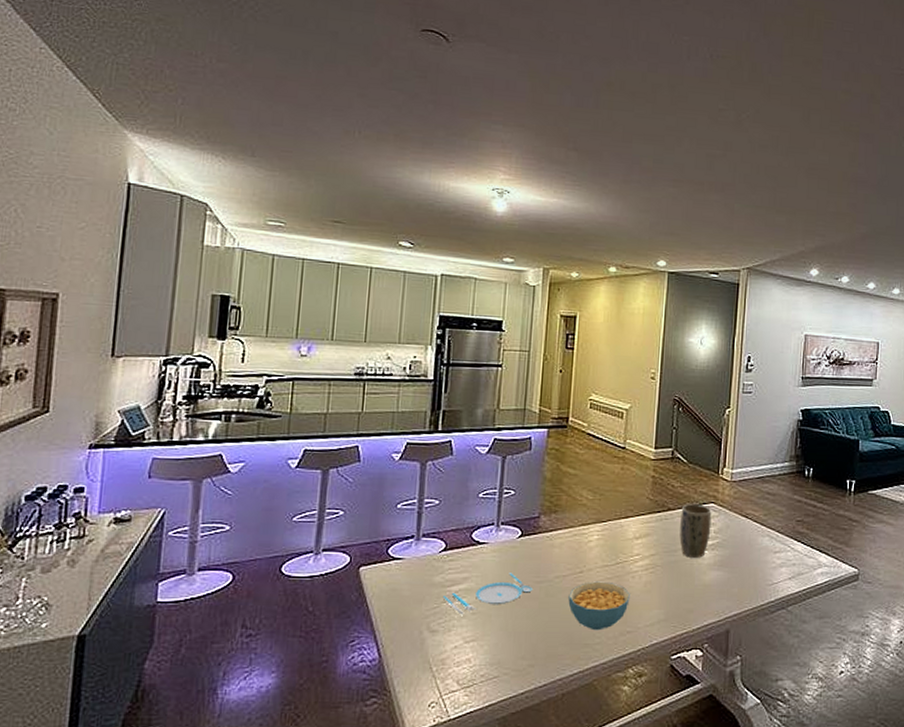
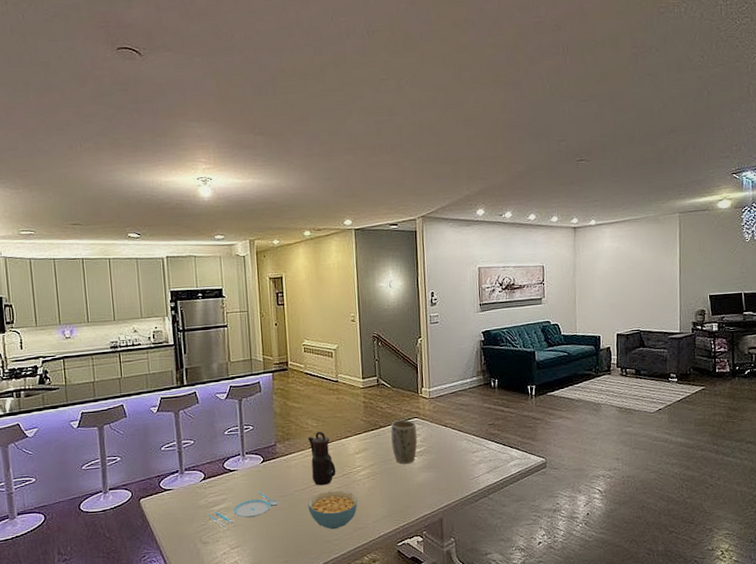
teapot: none [578,505,609,574] -> present [307,431,336,486]

